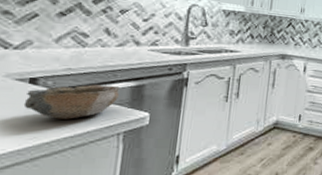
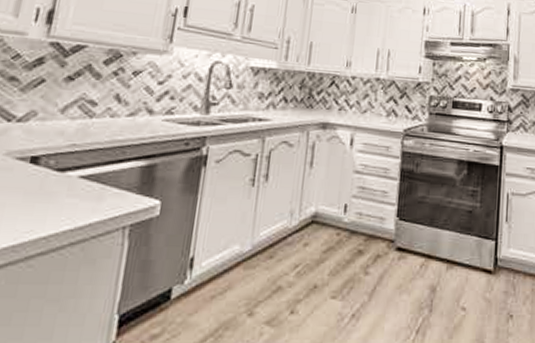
bowl: present [23,84,120,119] -> none [22,164,129,208]

